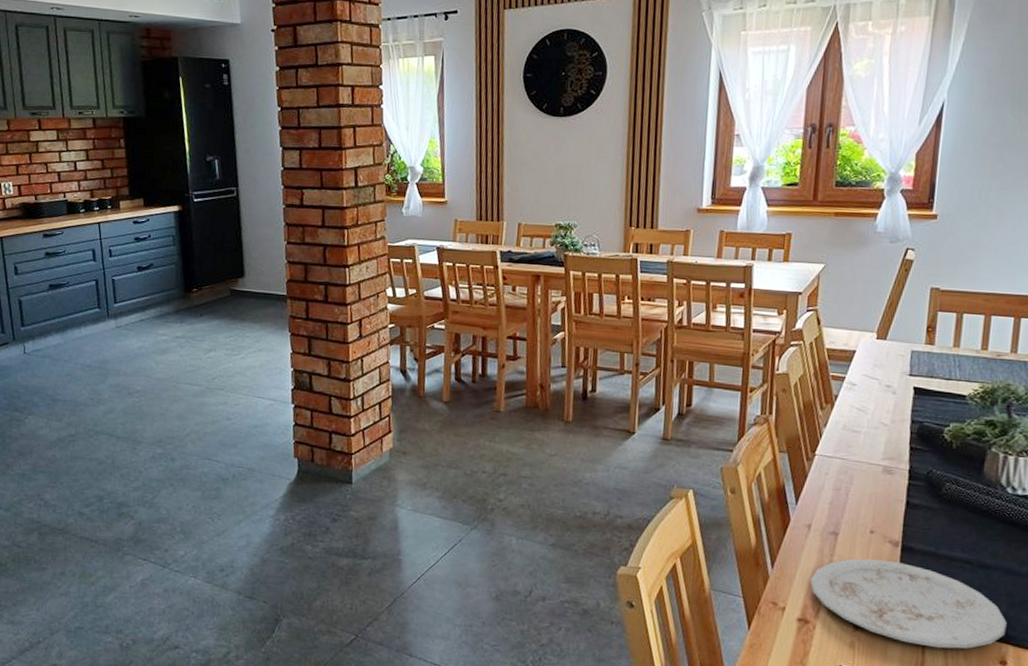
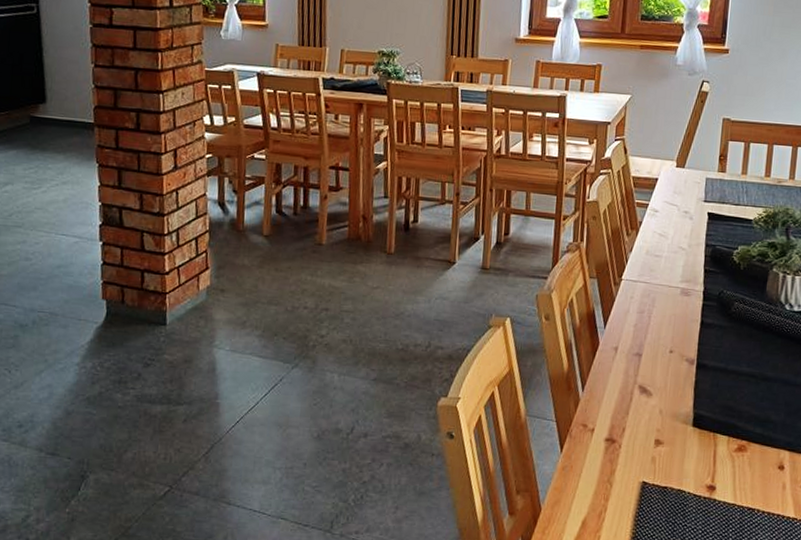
plate: present [809,558,1007,649] -> none [616,377,785,458]

